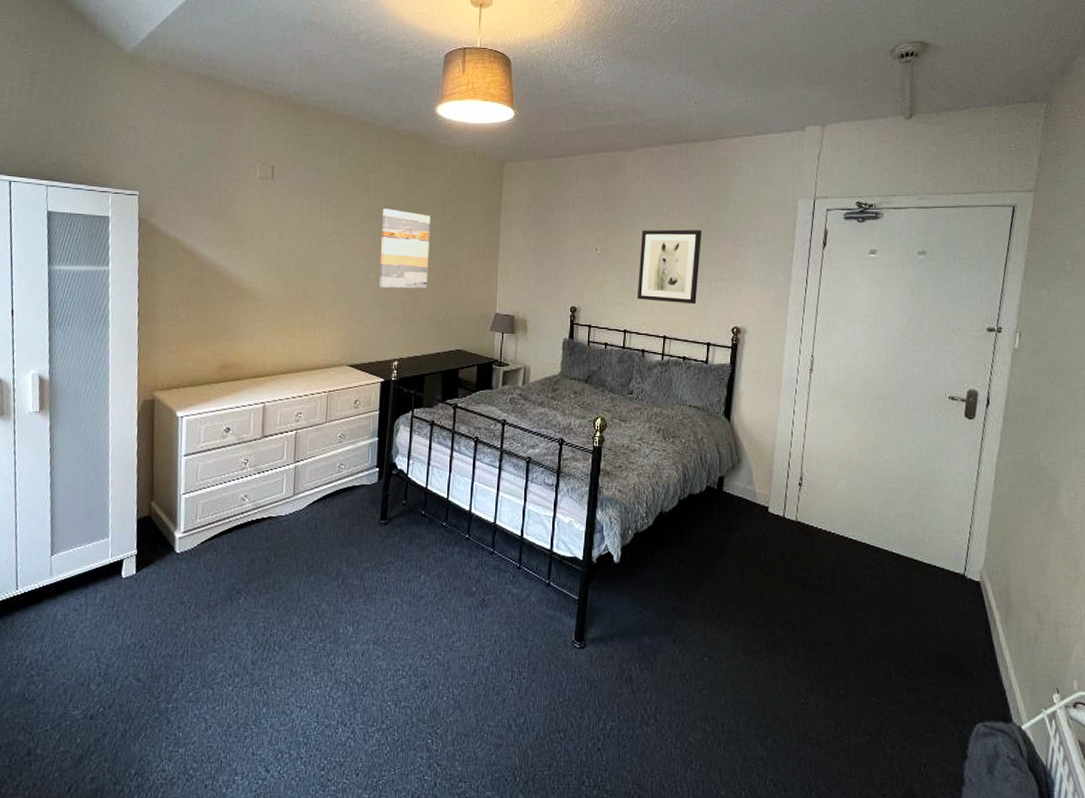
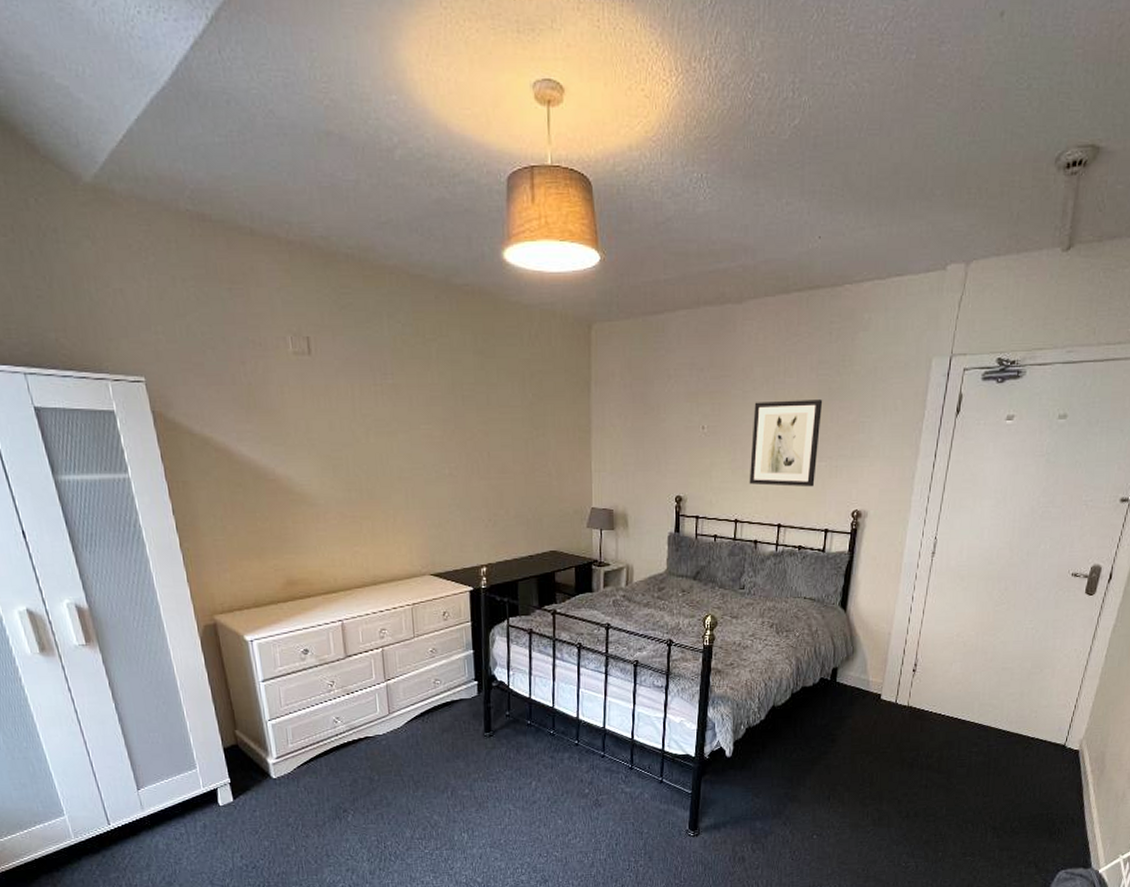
wall art: present [379,208,430,289] -> none [449,387,512,485]

